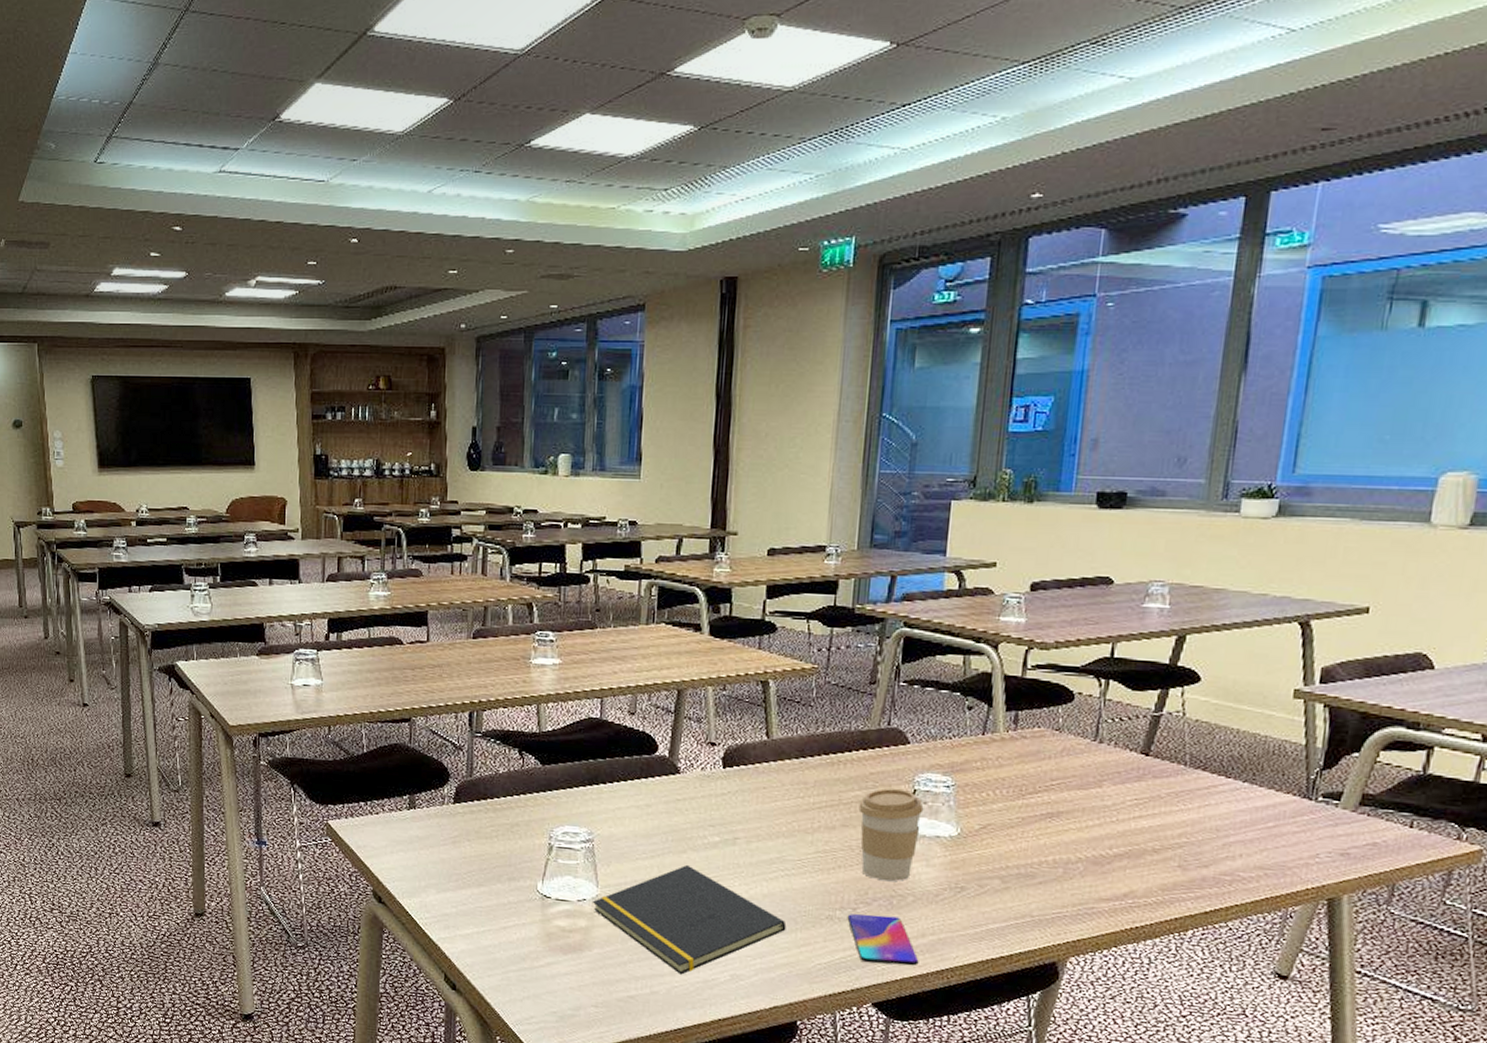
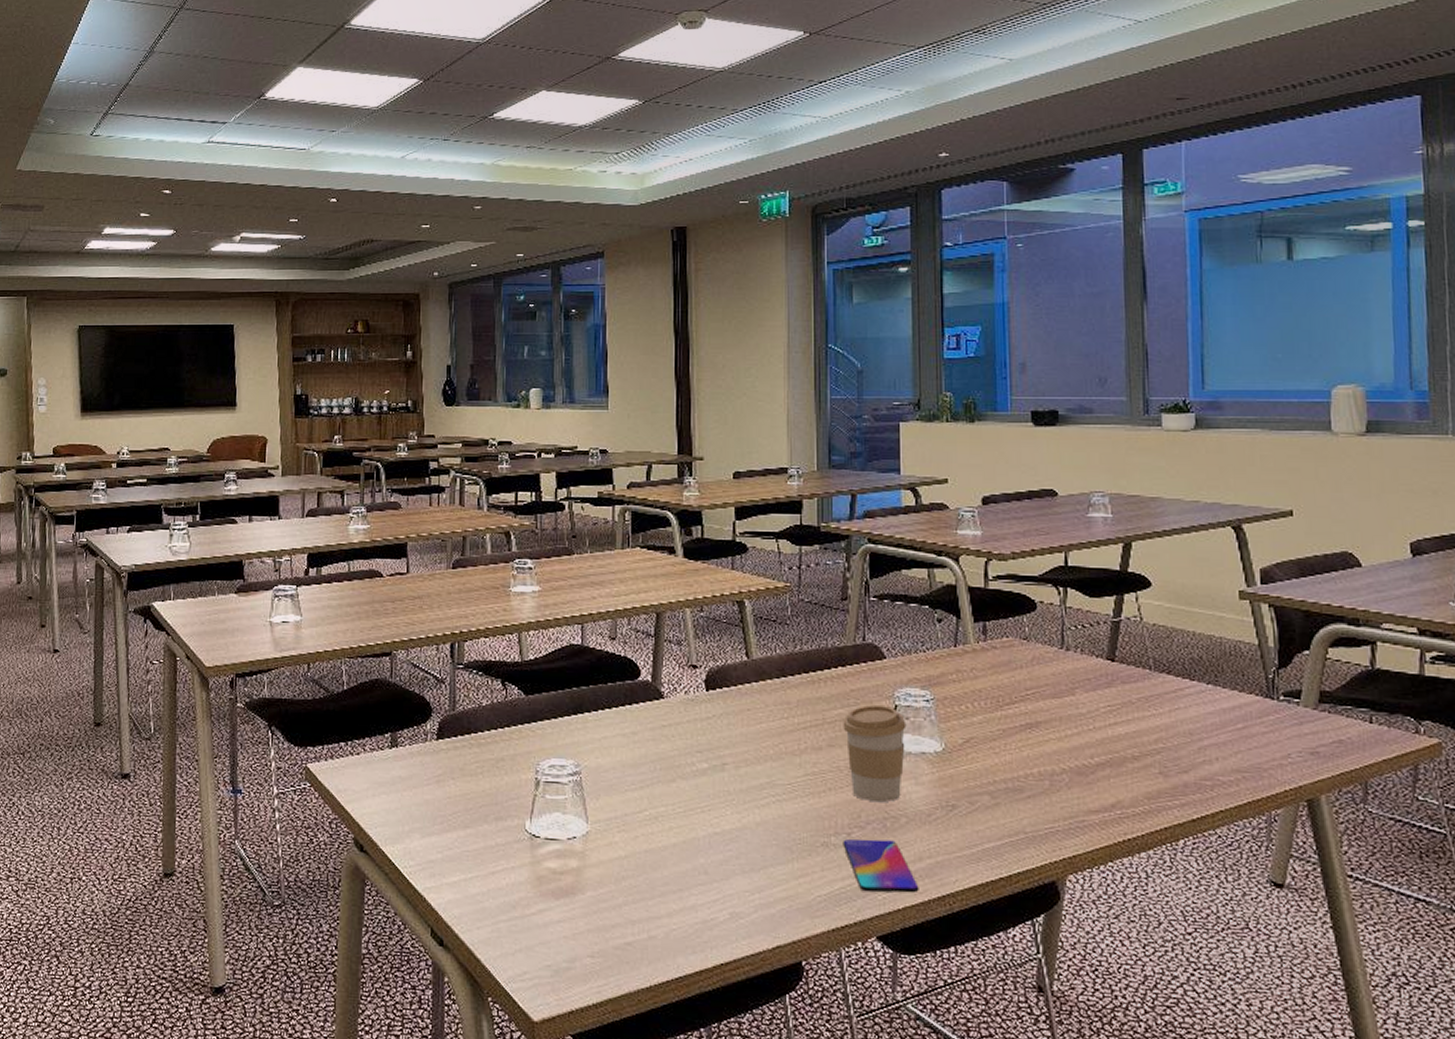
notepad: present [592,864,787,975] -> none [582,794,782,916]

